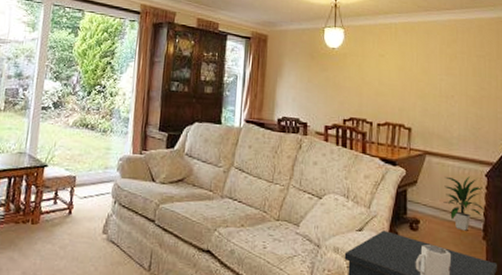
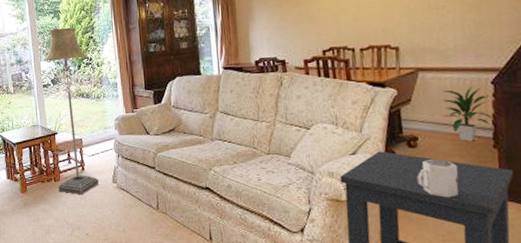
floor lamp: none [34,45,100,244] -> present [44,27,99,195]

